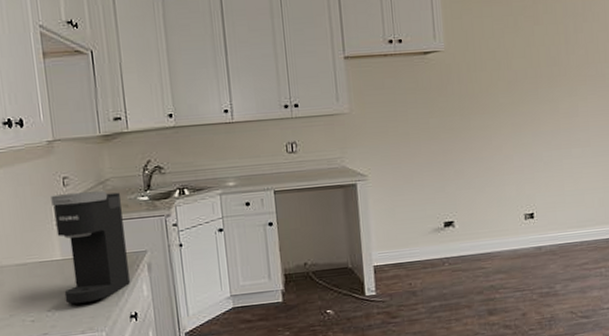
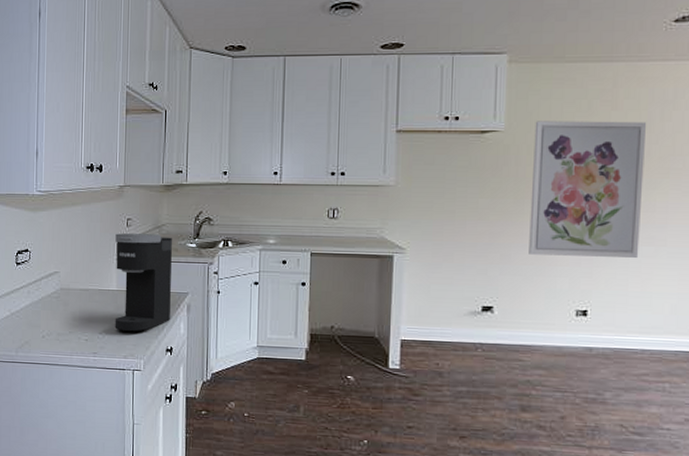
wall art: none [471,35,570,168] -> present [529,121,647,259]

